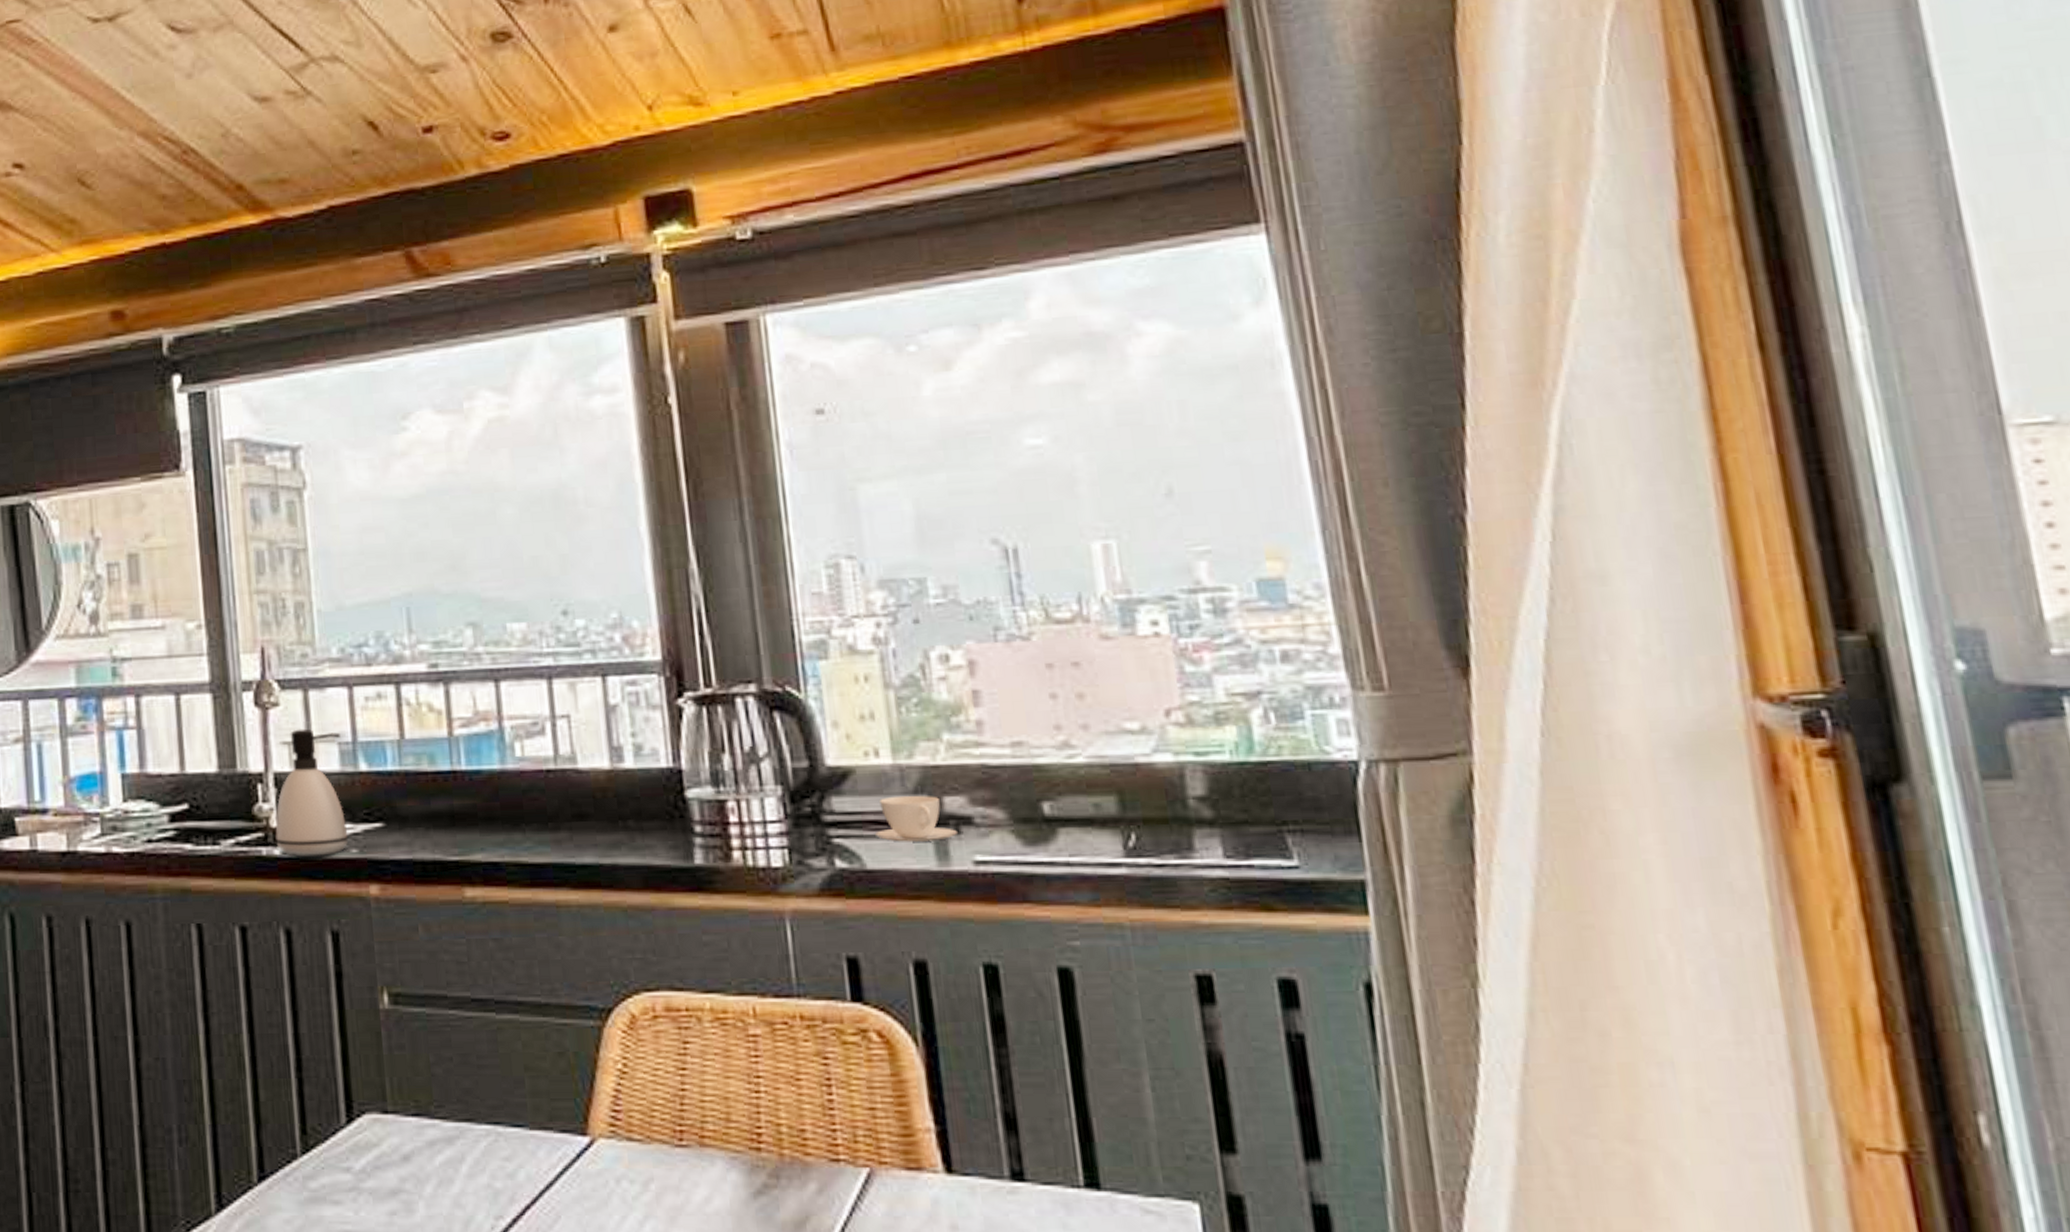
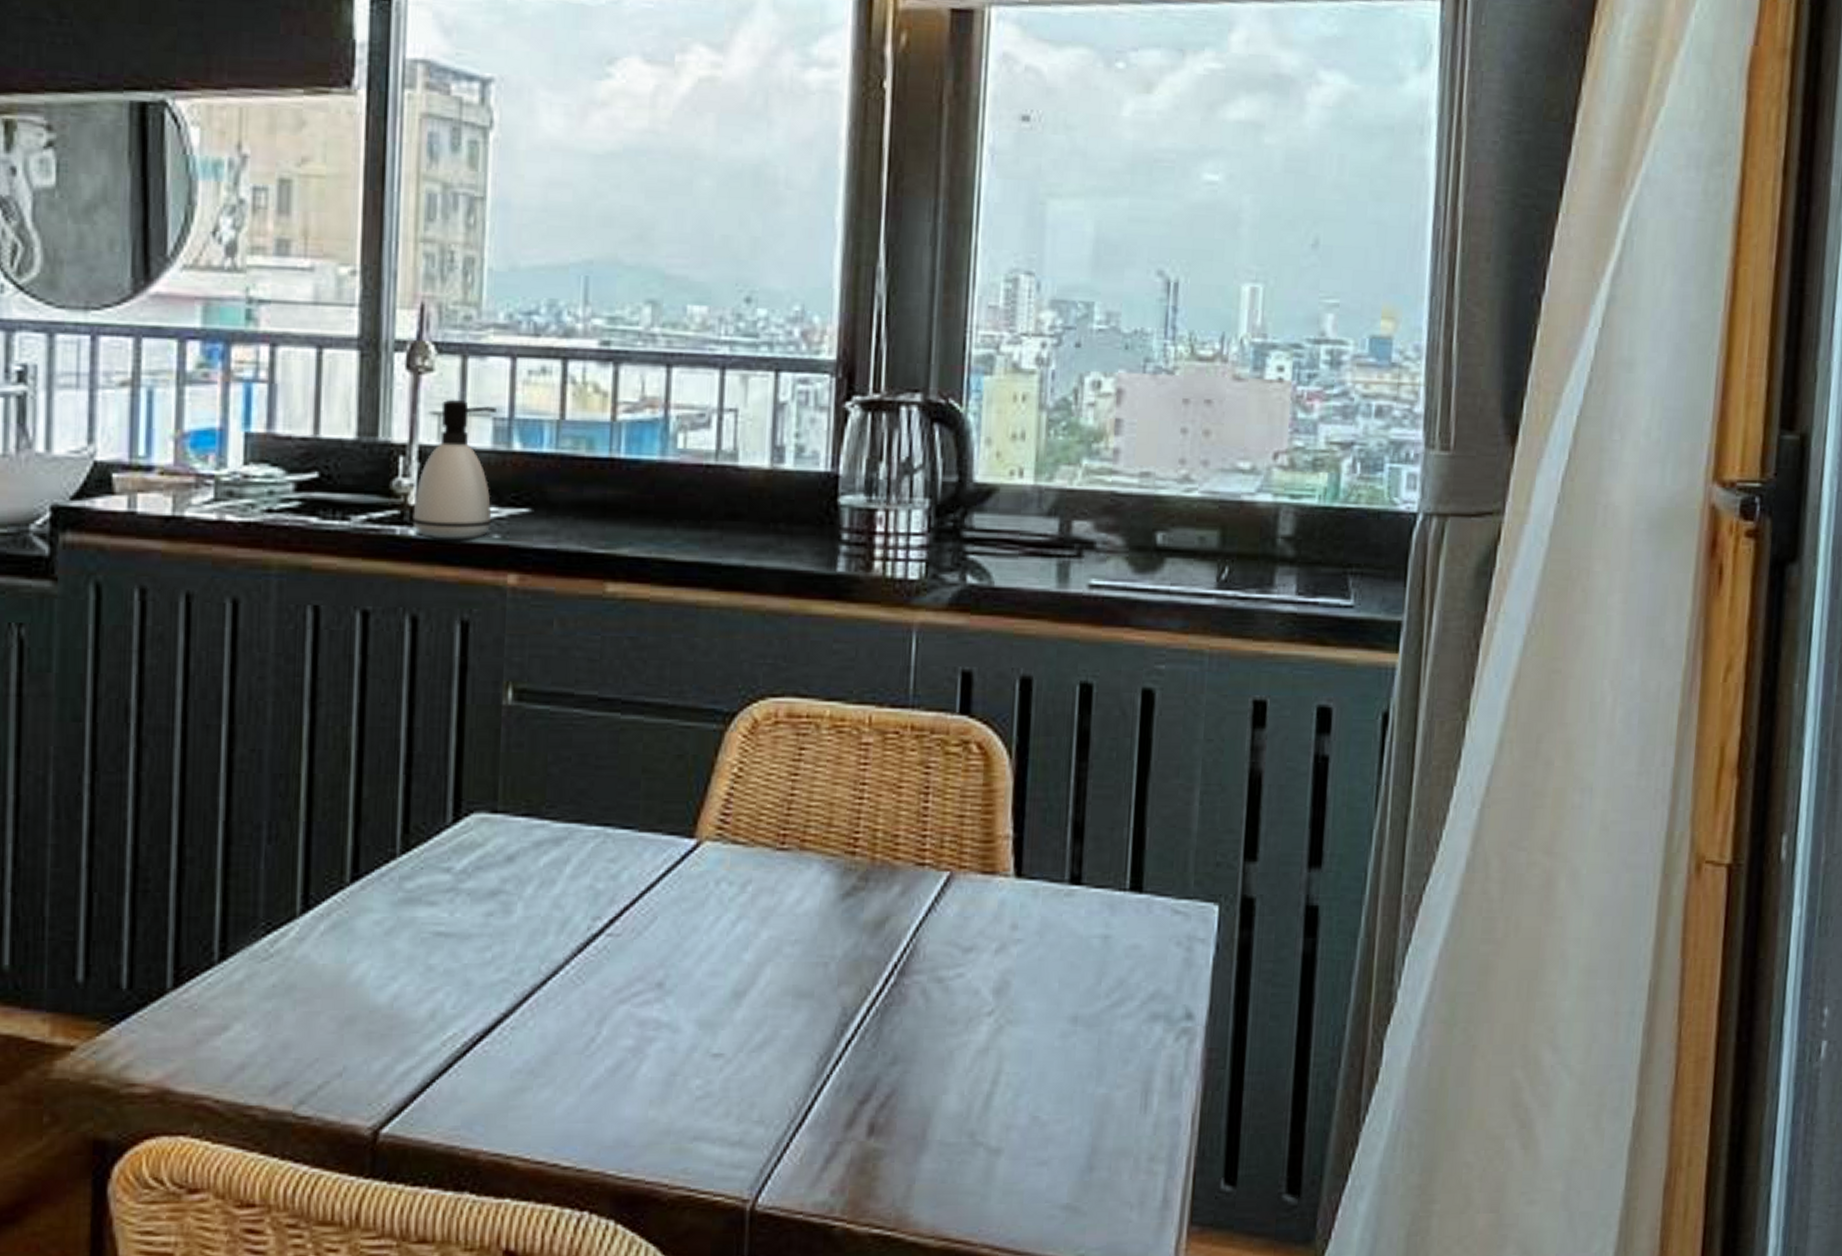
teacup: present [874,795,959,842] -> none [1006,517,1081,563]

